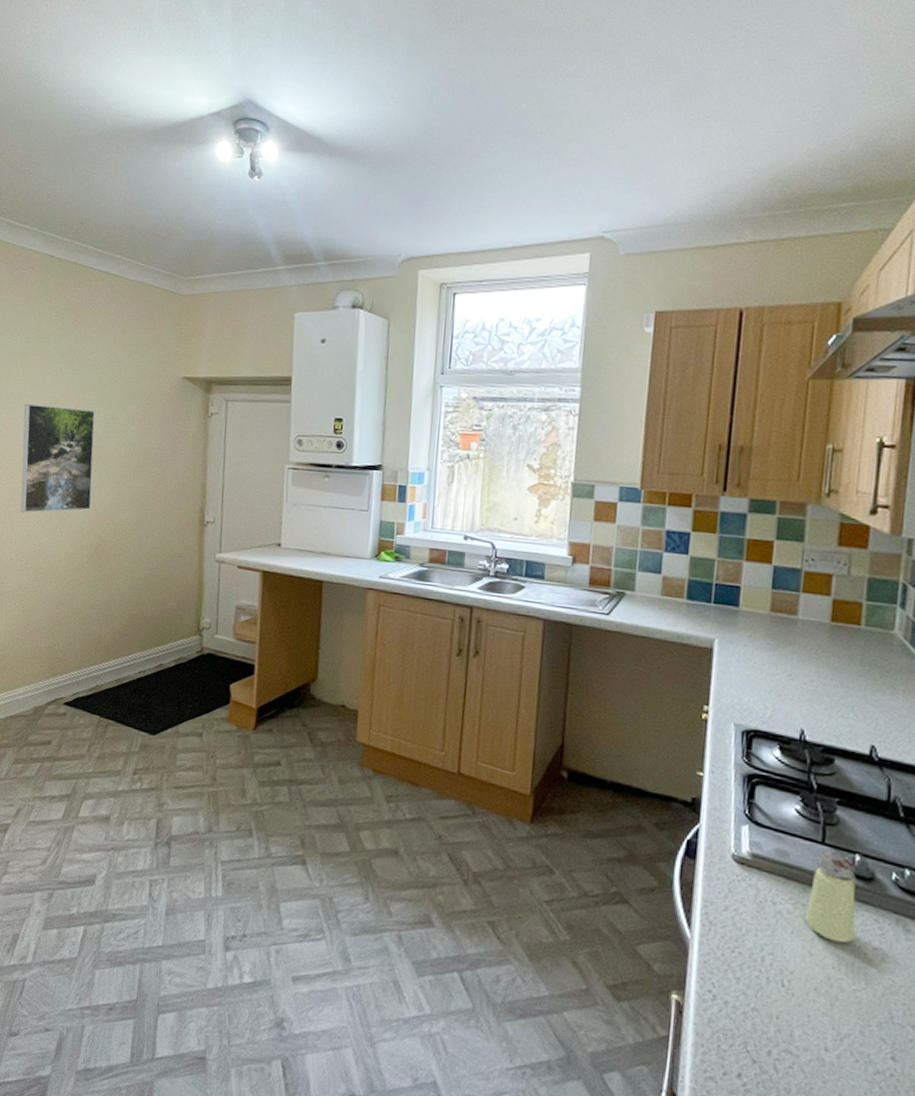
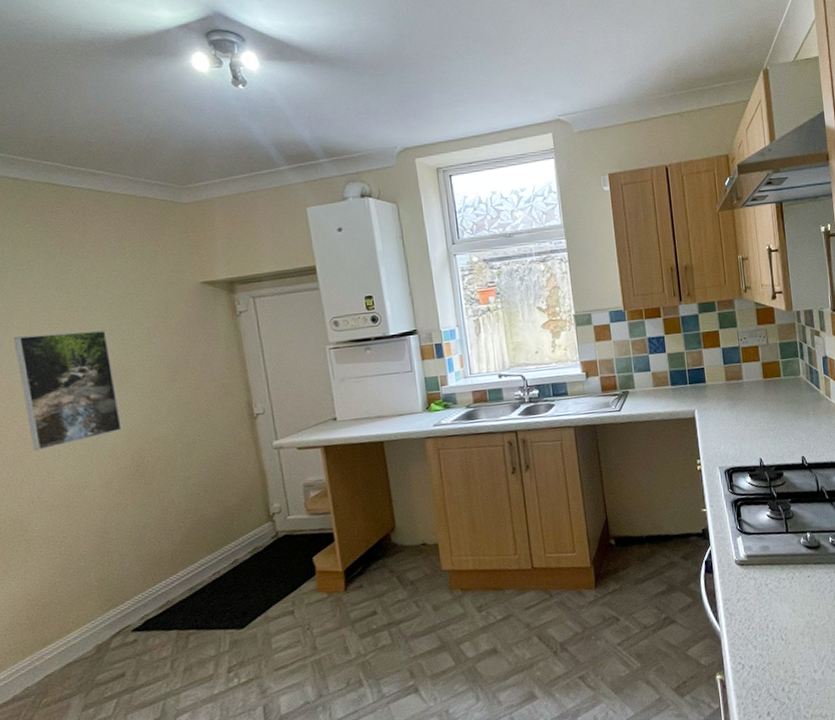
saltshaker: present [805,850,856,943] -> none [785,536,817,597]

